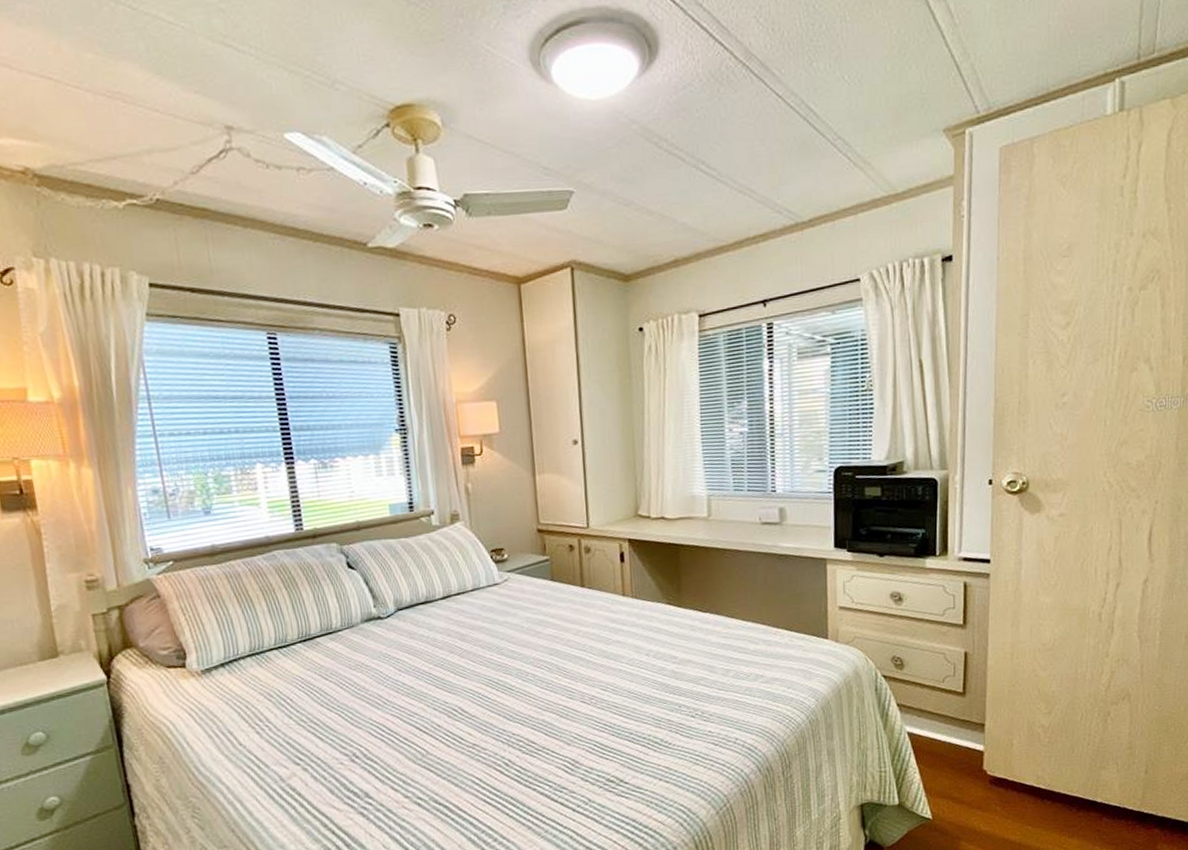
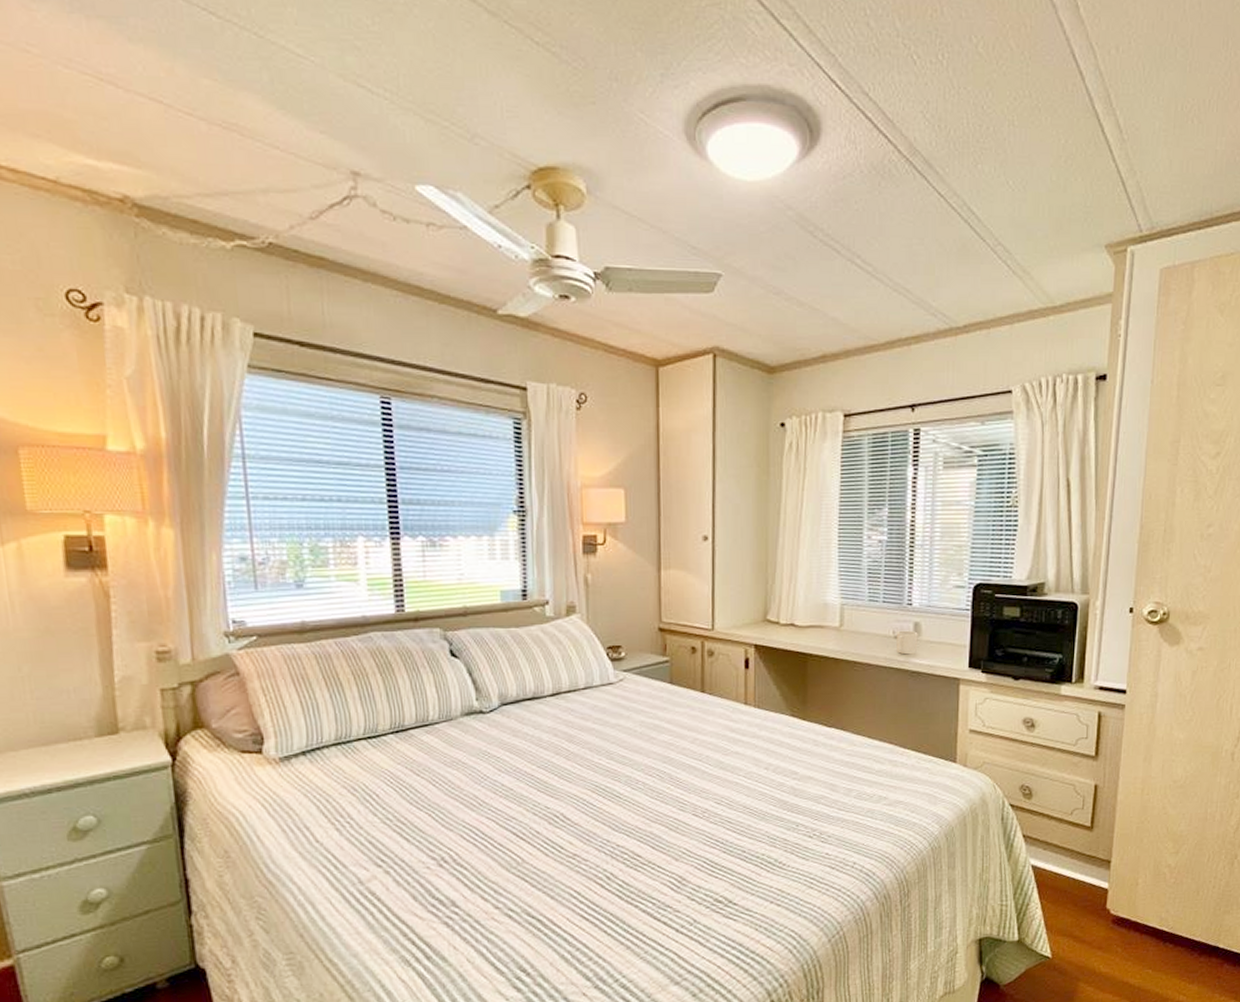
mug: none [763,515,784,540] -> present [896,630,918,655]

